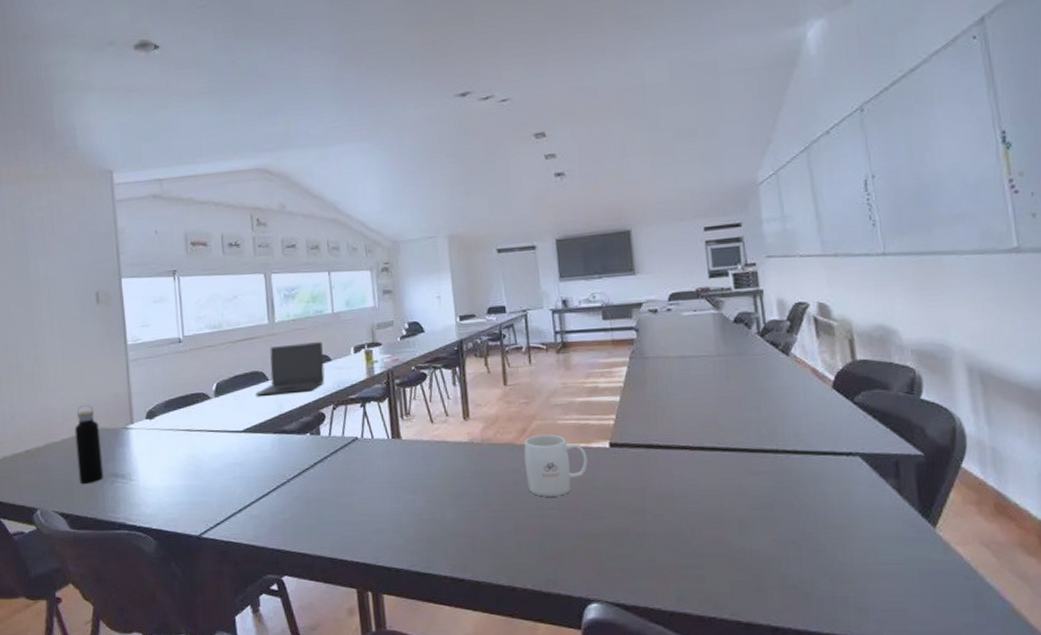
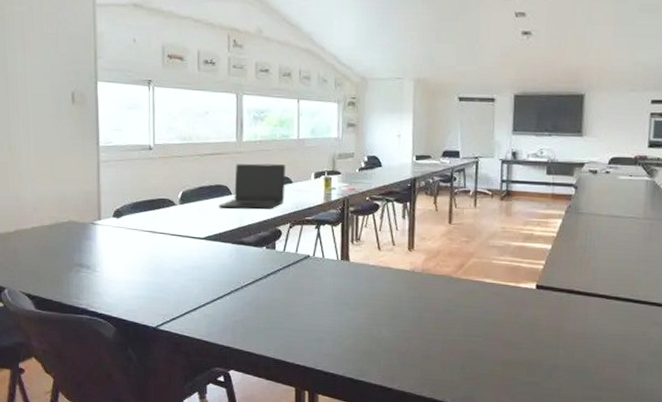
water bottle: present [74,405,104,484] -> none [44,198,70,270]
mug: present [523,434,588,497] -> none [458,270,515,327]

